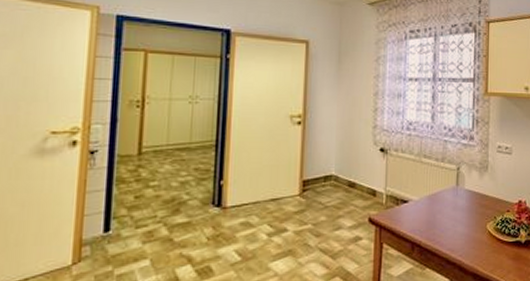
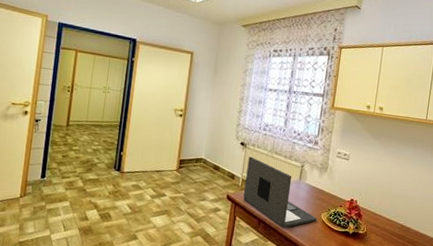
laptop: none [390,164,483,249] -> present [243,156,318,229]

